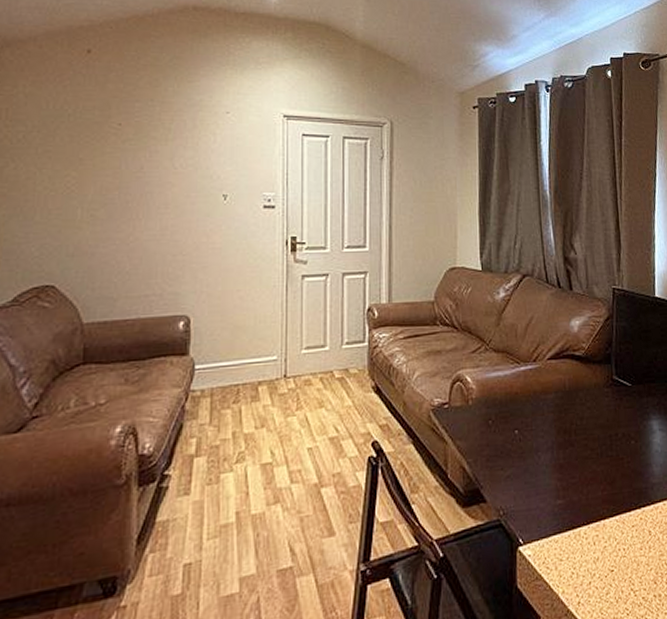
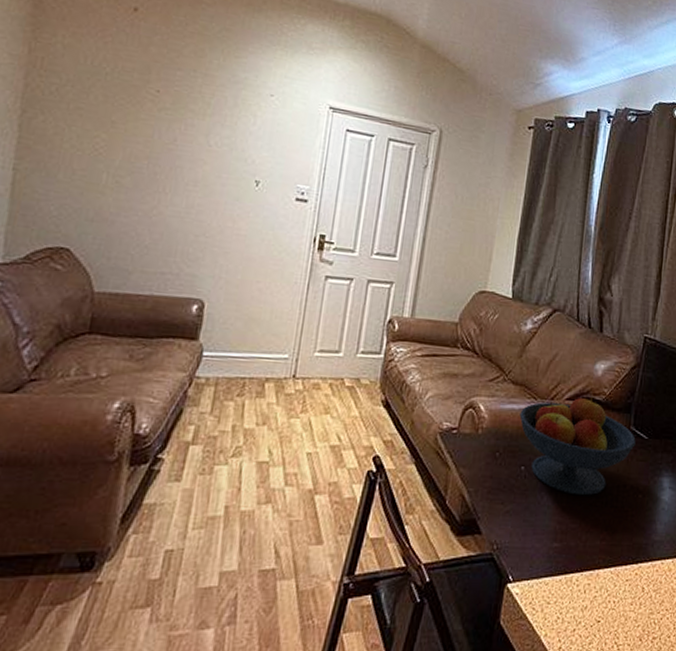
fruit bowl: none [505,353,621,451] -> present [519,396,636,496]

